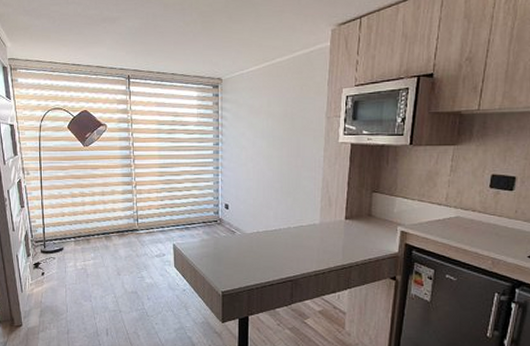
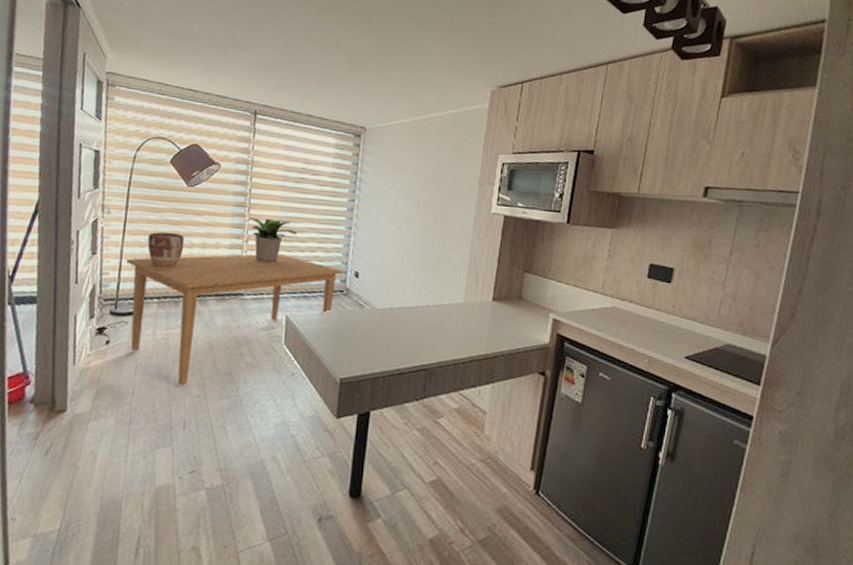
dining table: none [47,195,216,304] -> present [126,254,344,386]
ceramic pot: none [60,185,88,213] -> present [147,231,185,268]
potted plant: none [135,166,175,202] -> present [250,218,297,263]

